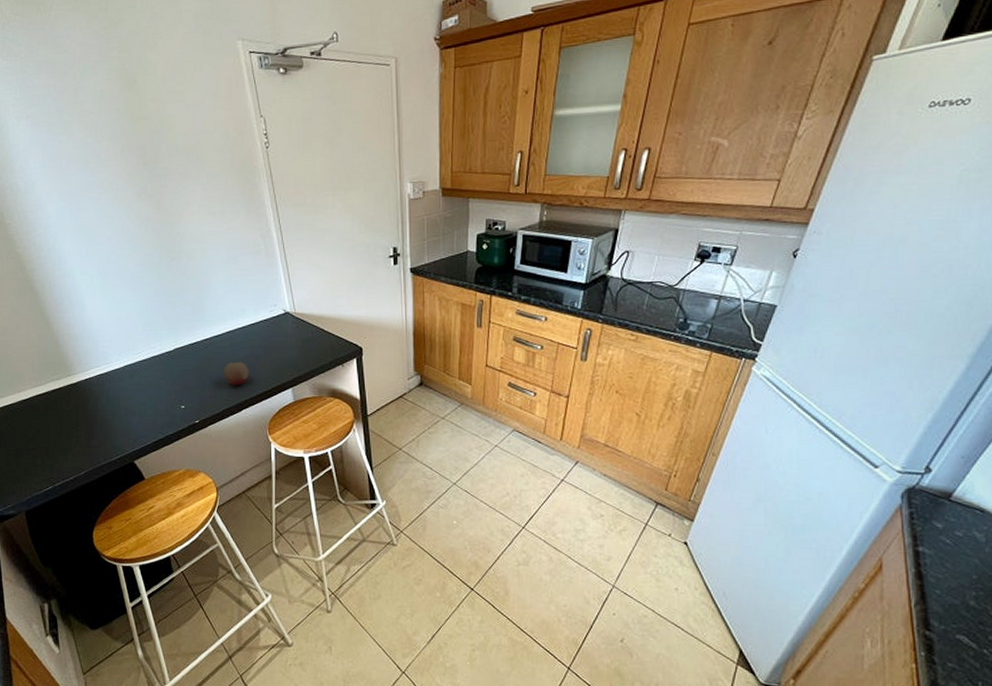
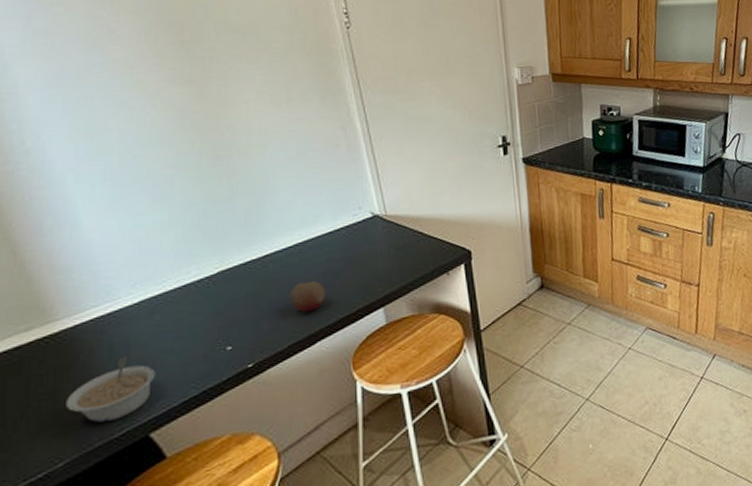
legume: none [83,405,136,448] -> present [66,356,156,423]

